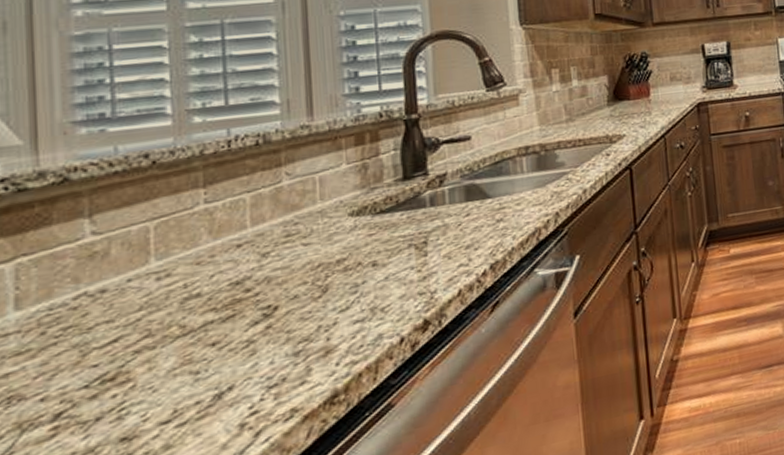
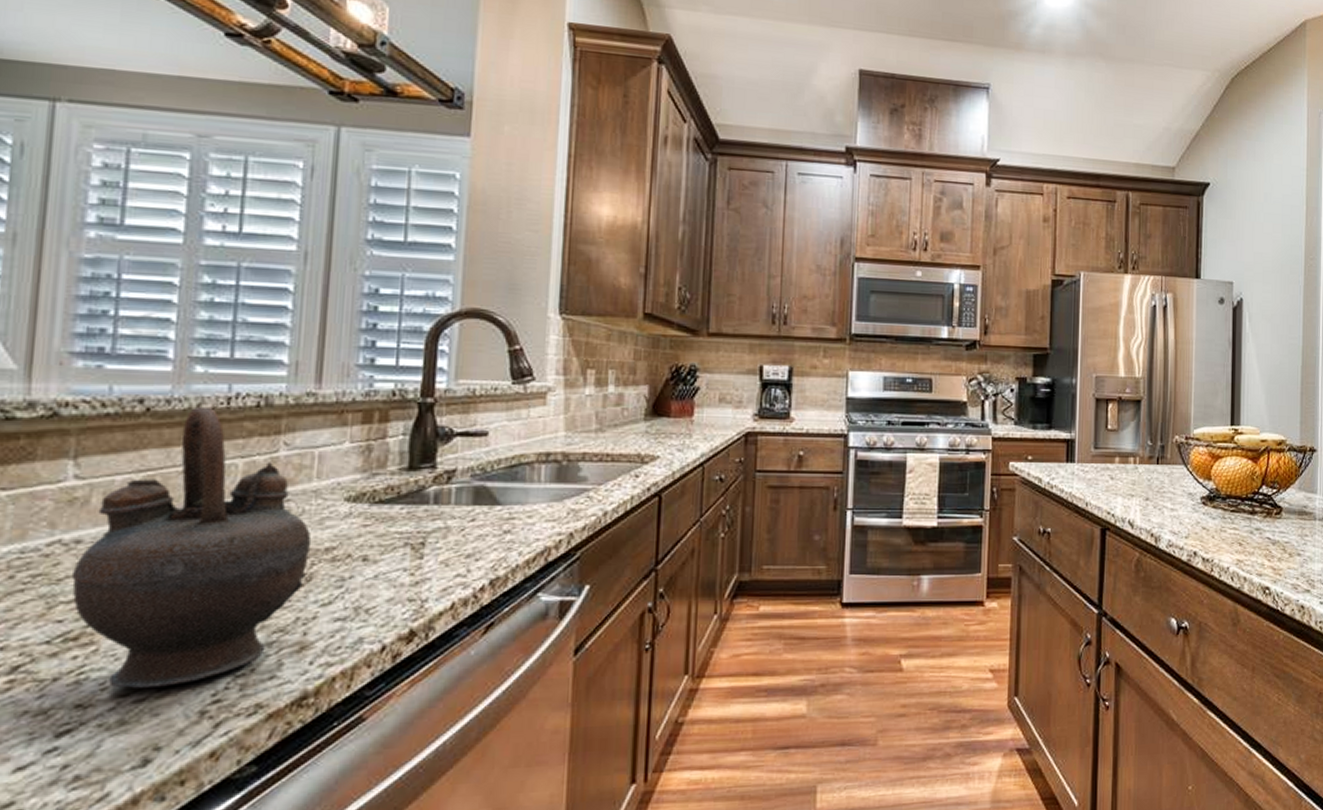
teapot: none [100,151,323,417] -> present [71,406,312,689]

